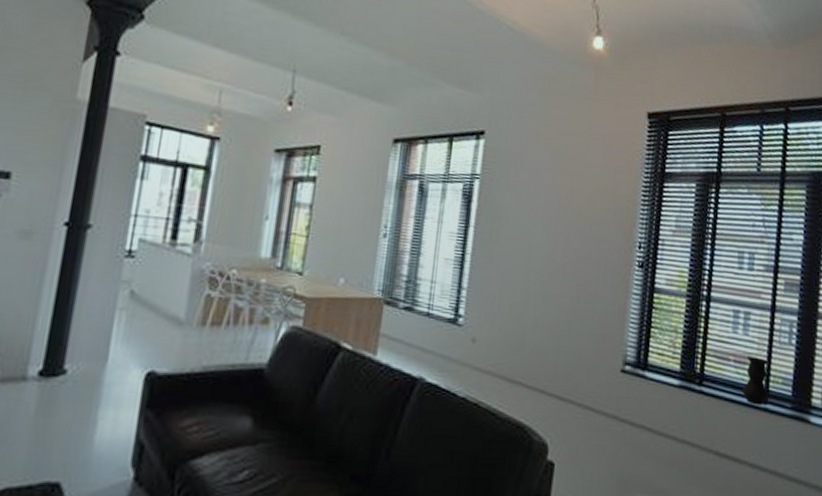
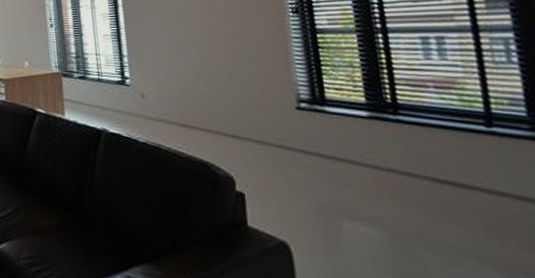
vase: present [742,356,770,405] -> none [450,80,494,129]

